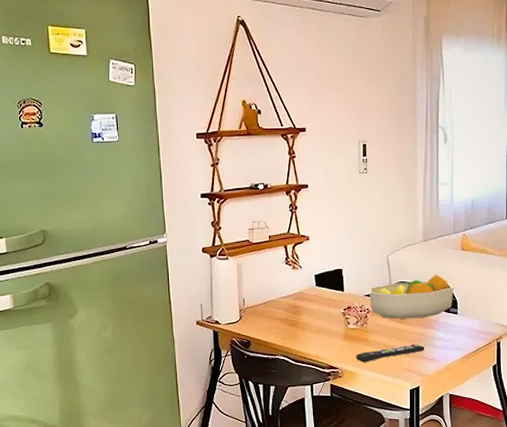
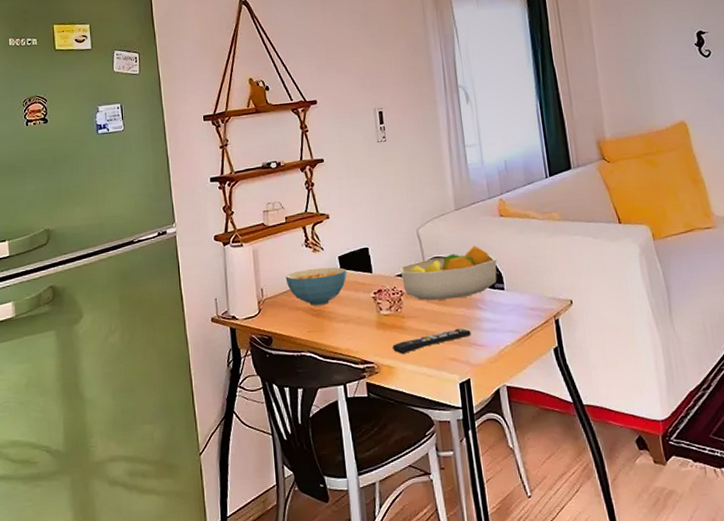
cereal bowl: none [266,284,321,316] -> present [285,267,347,305]

